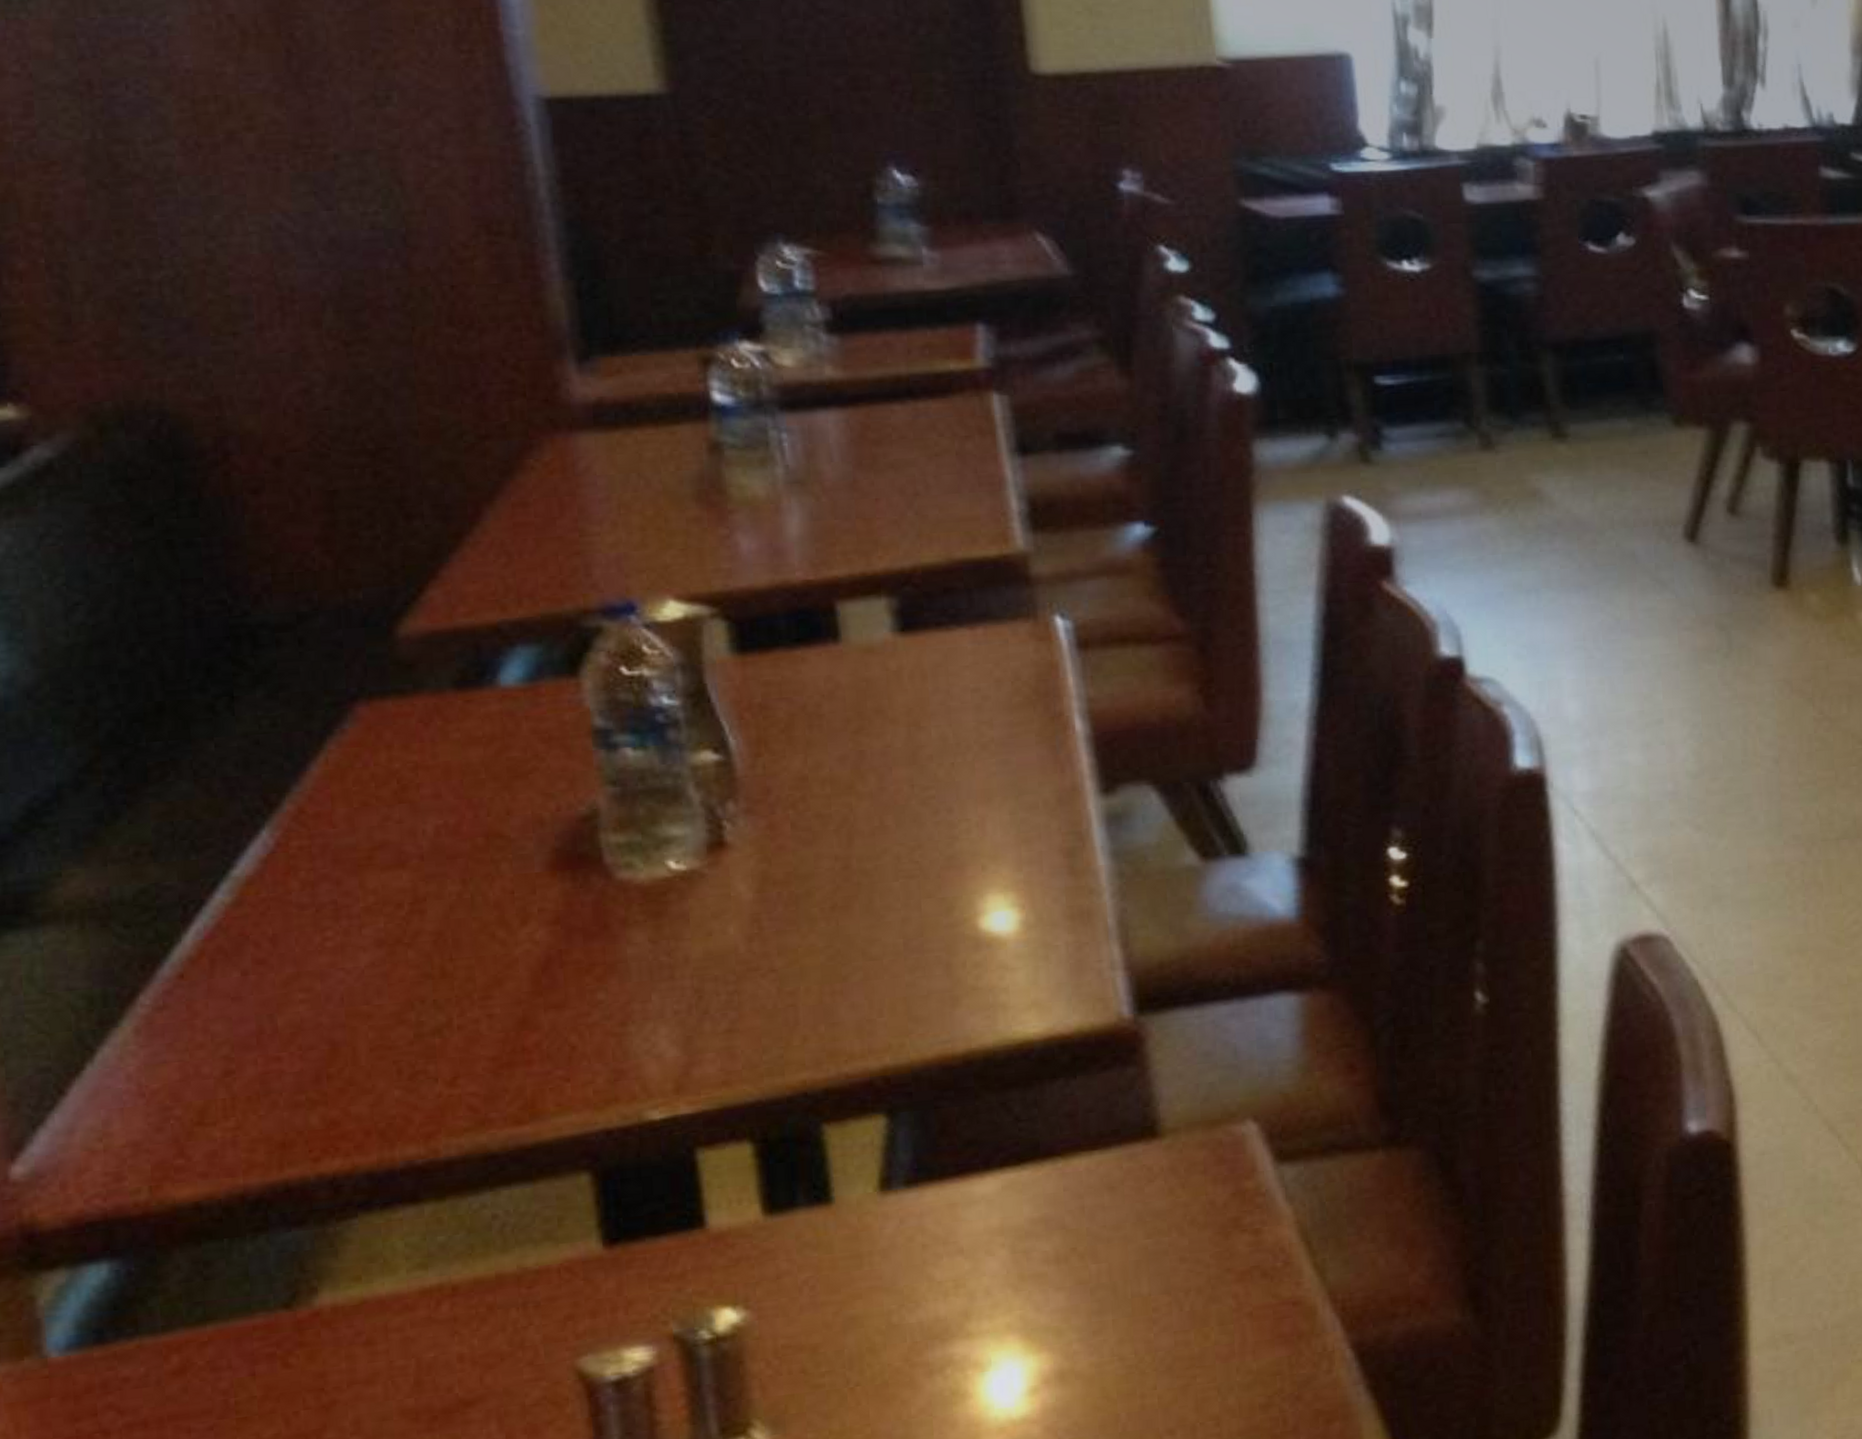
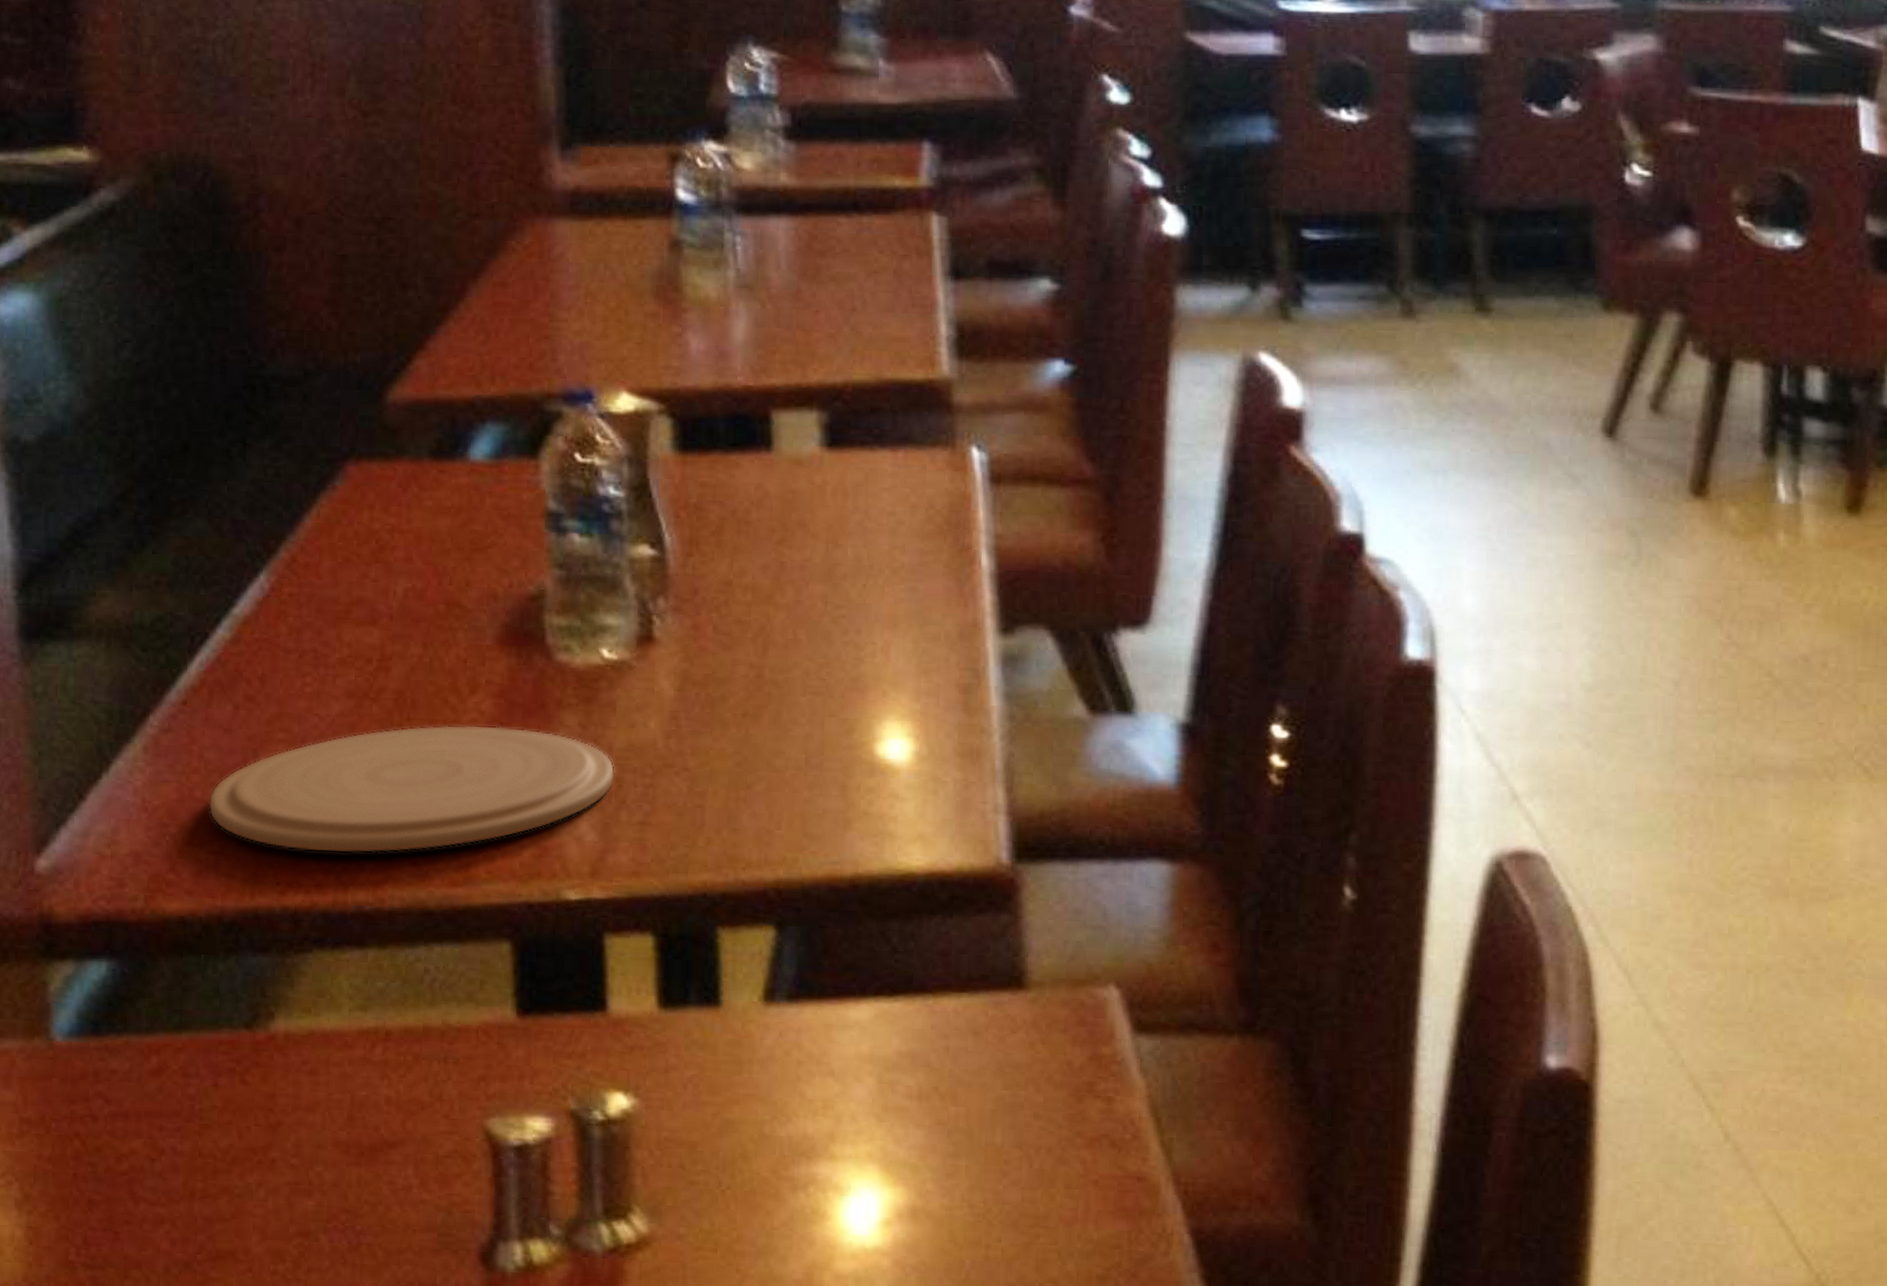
plate: none [219,952,694,1114] -> present [208,724,615,854]

